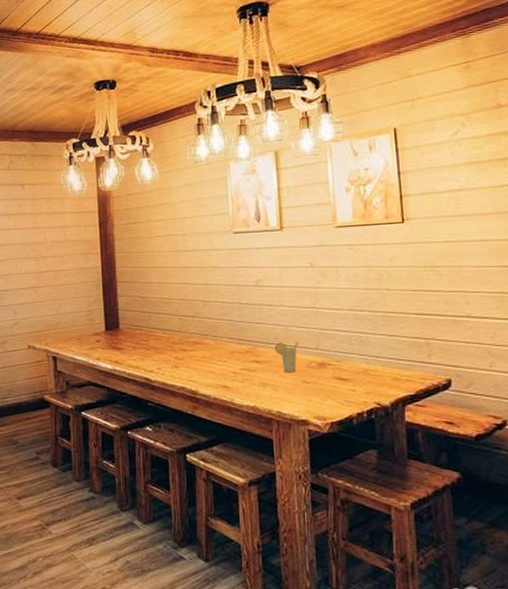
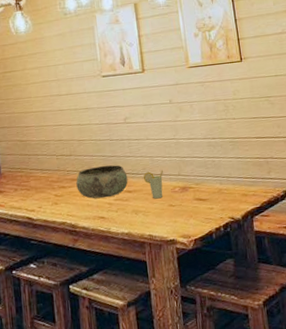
bowl: none [199,330,257,366] -> present [76,165,128,199]

